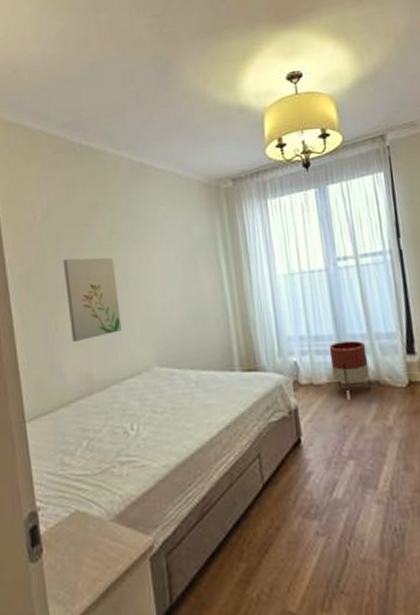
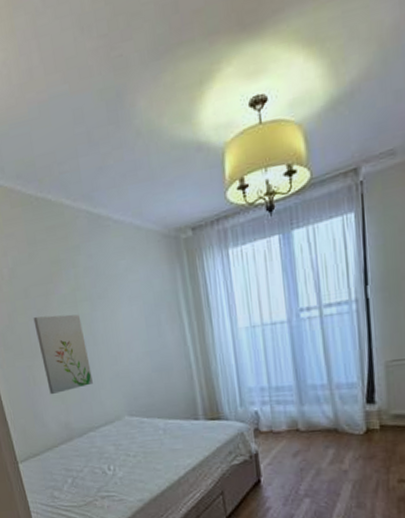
planter: present [329,340,371,390] -> none [289,391,329,437]

